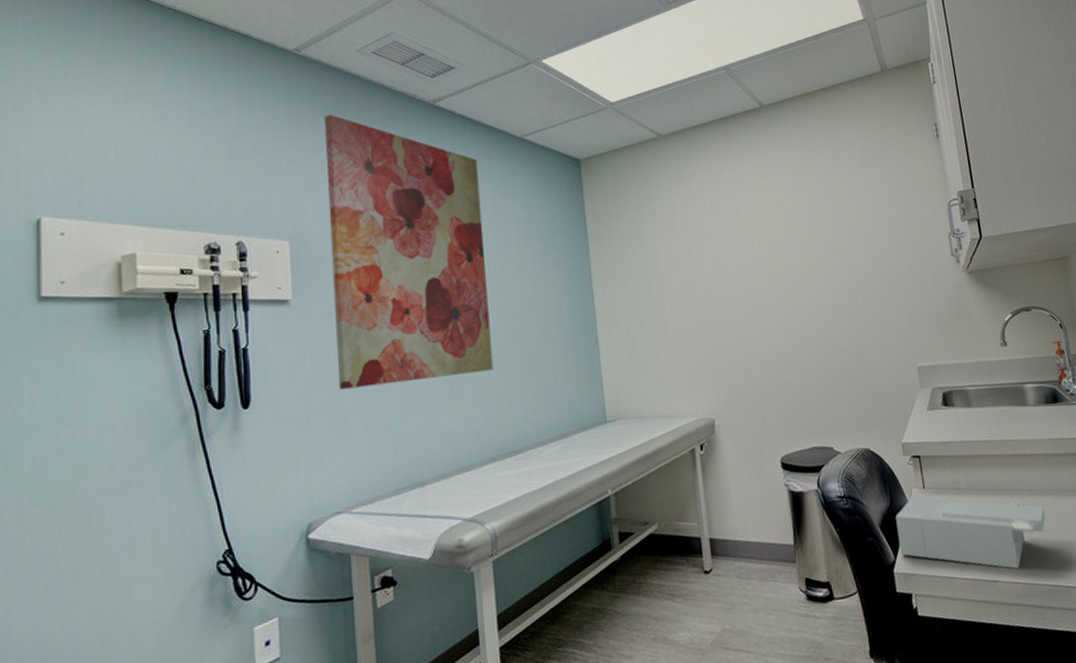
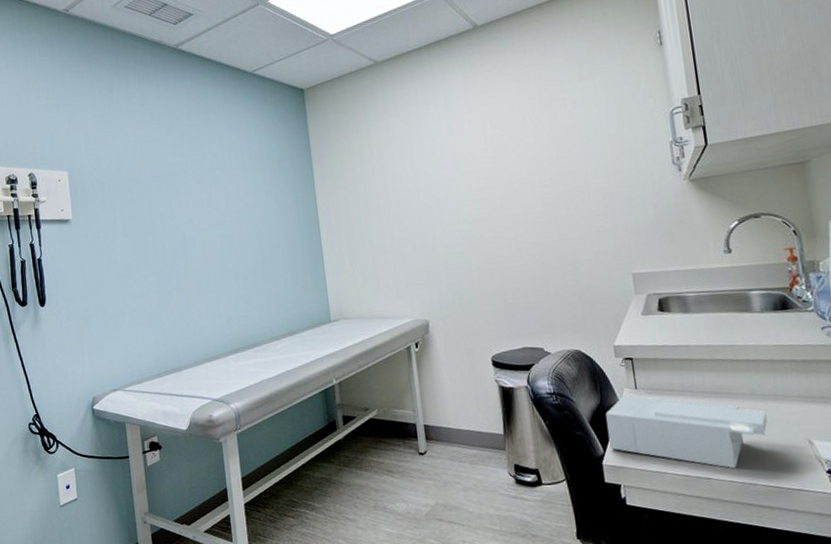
wall art: present [324,114,494,390] -> none [90,63,234,292]

